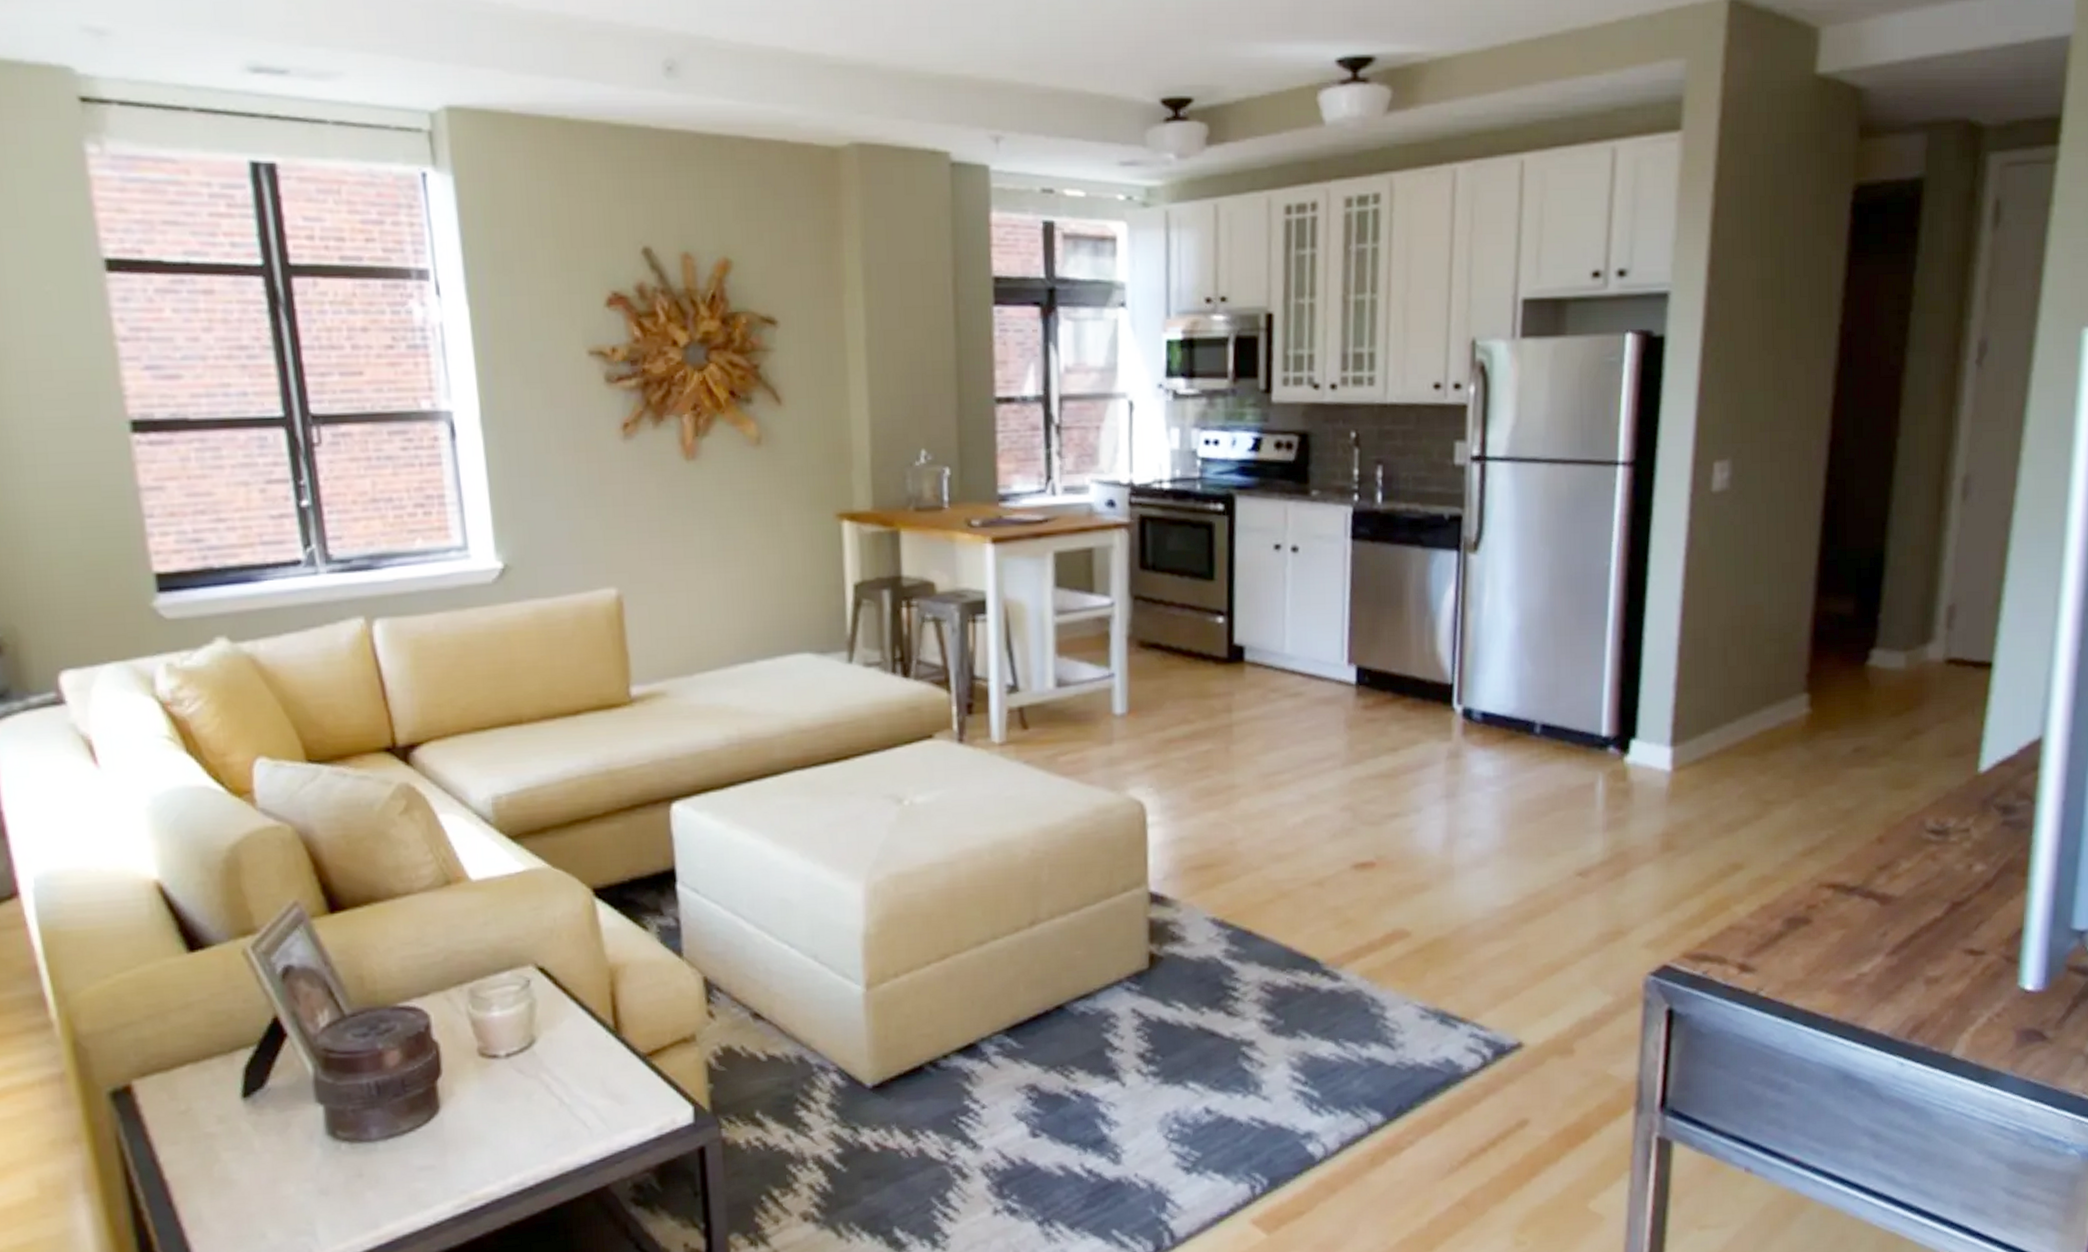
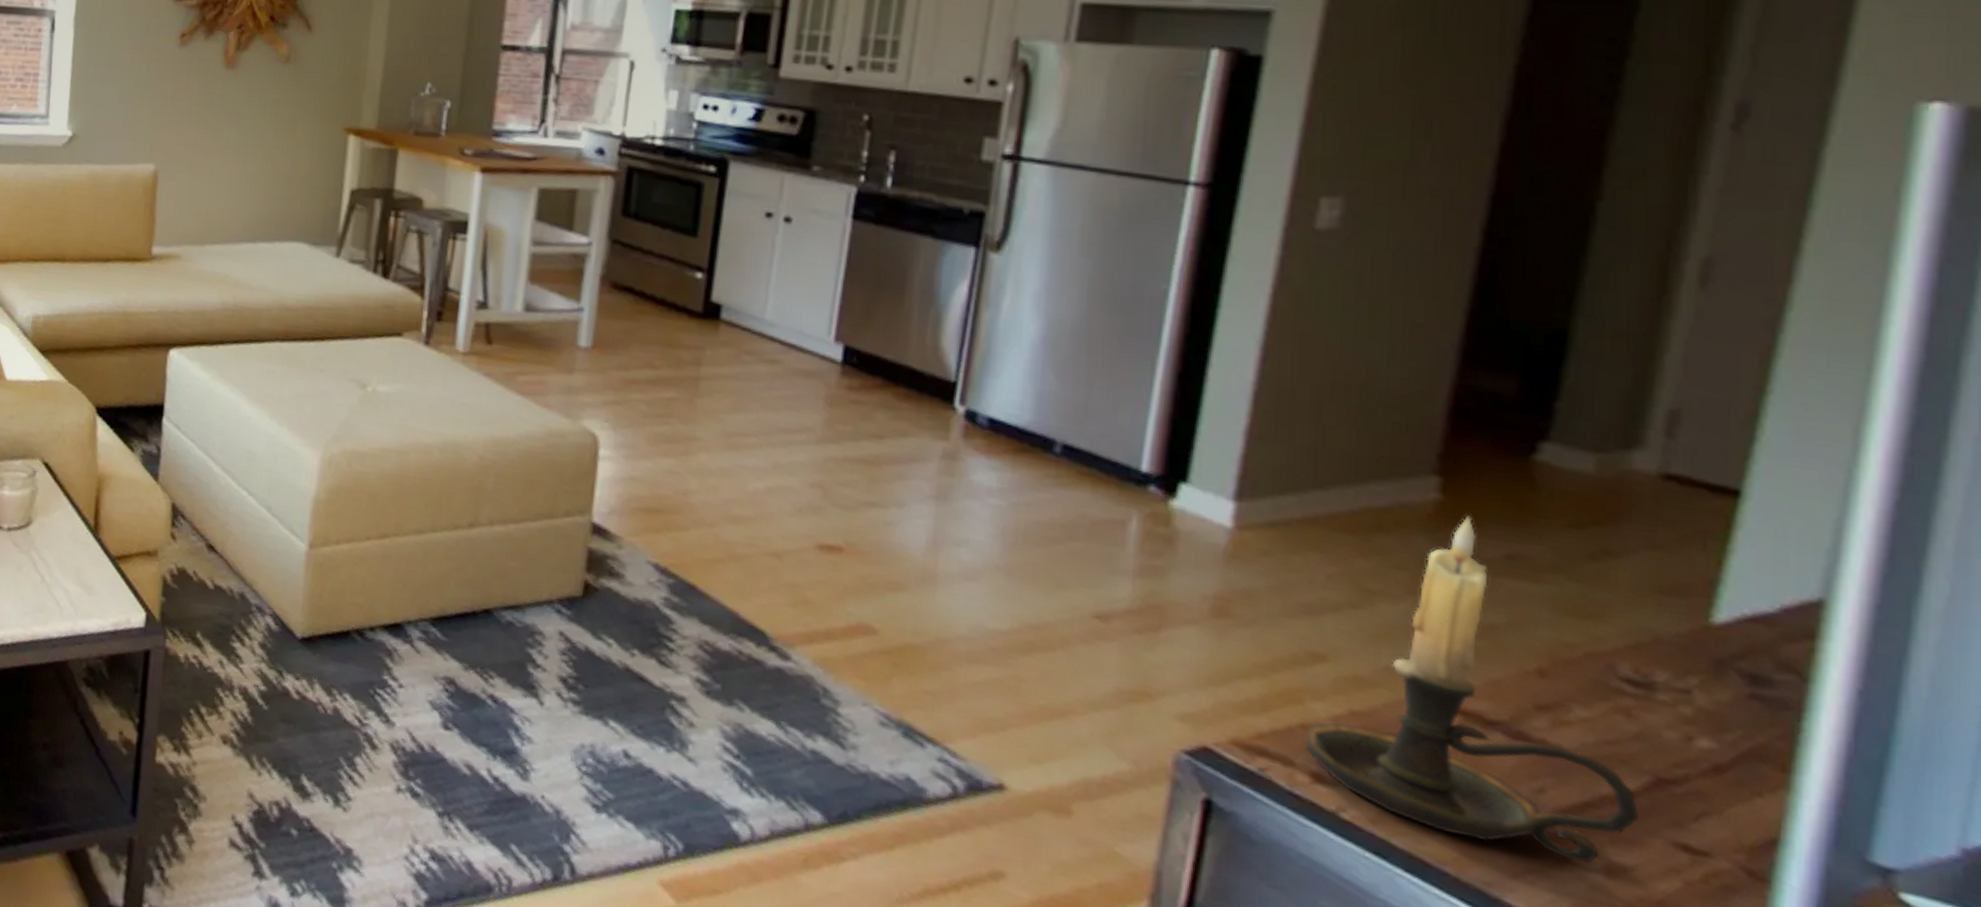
candle holder: none [1732,722,1943,987] -> present [1304,515,1638,864]

